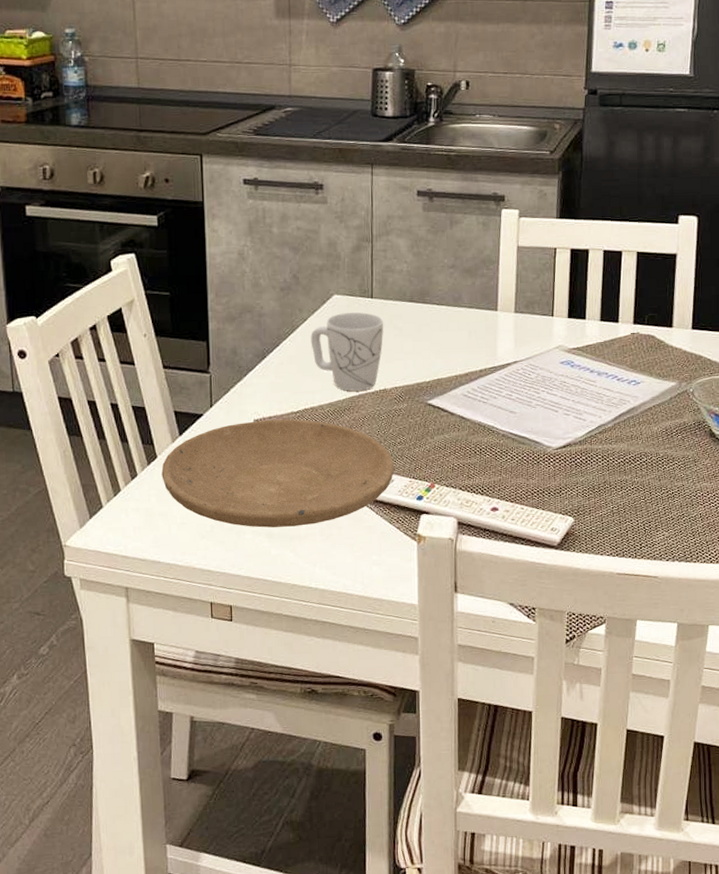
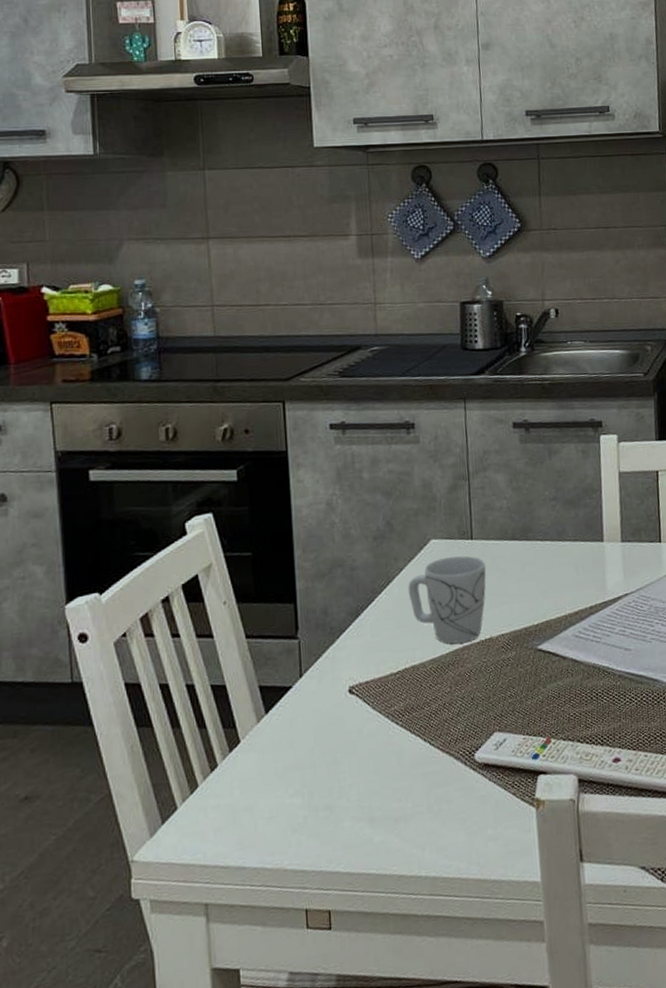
plate: present [161,419,395,528] -> none [245,680,506,813]

